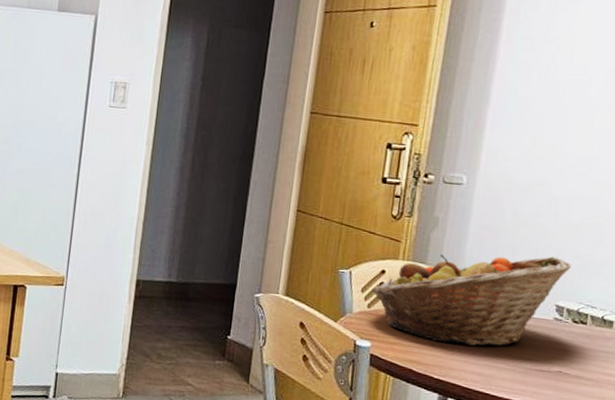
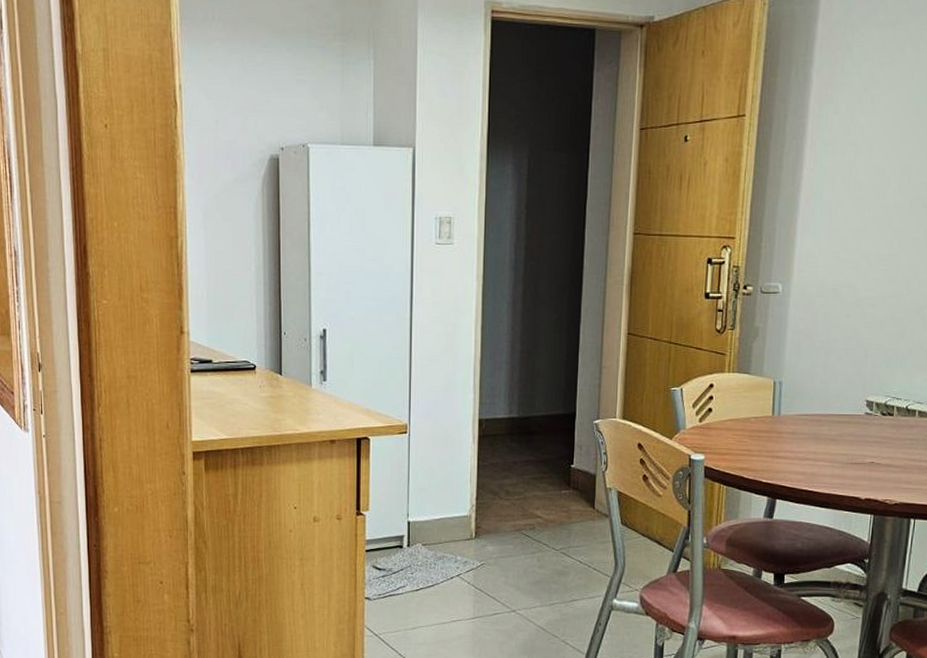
fruit basket: present [372,254,571,347] -> none [702,355,878,448]

